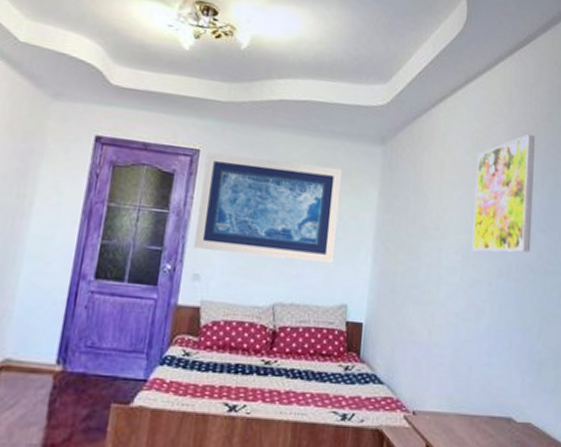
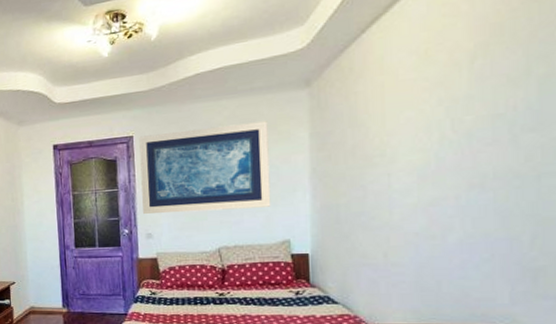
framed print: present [471,135,535,252] -> none [428,25,514,168]

